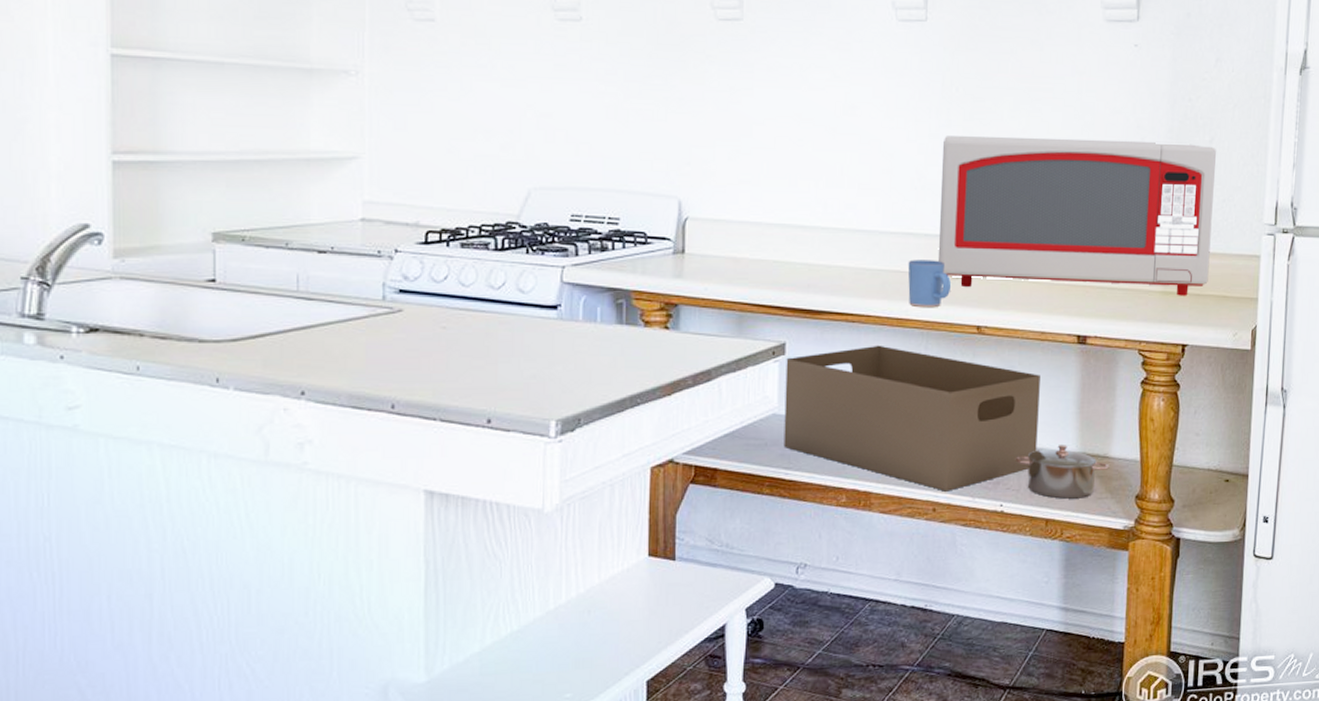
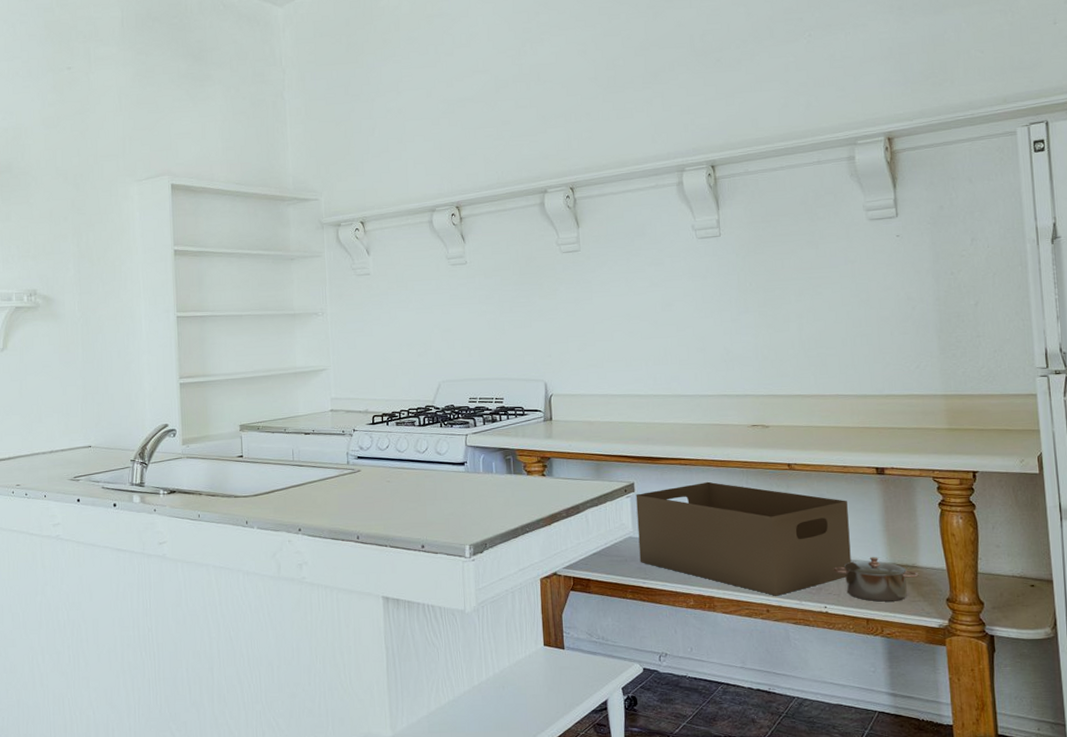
mug: present [907,260,951,308] -> none [725,414,762,452]
microwave: present [937,136,1217,296] -> none [743,308,990,434]

